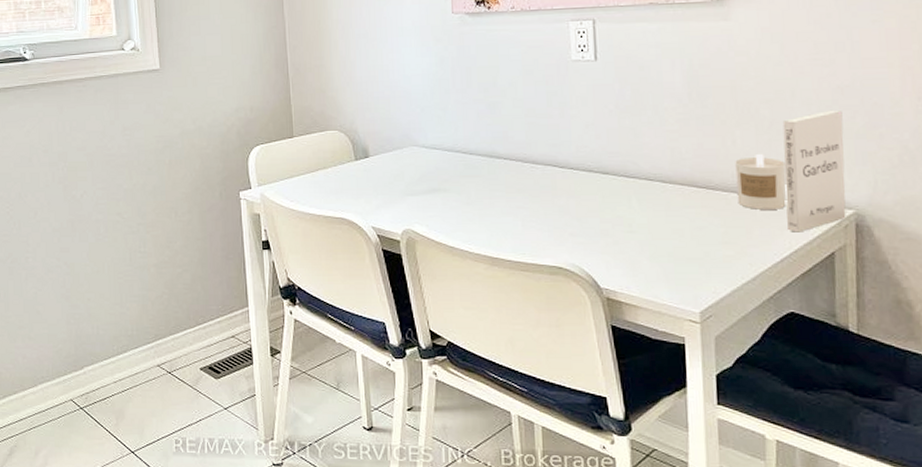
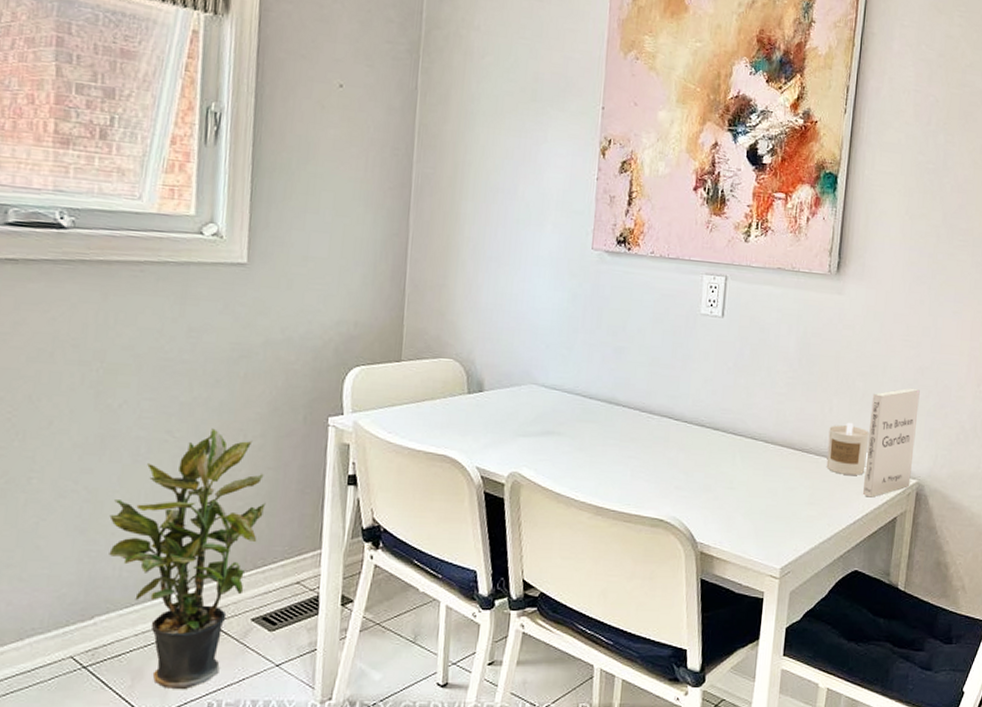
potted plant: none [85,209,199,427] -> present [109,428,266,689]

